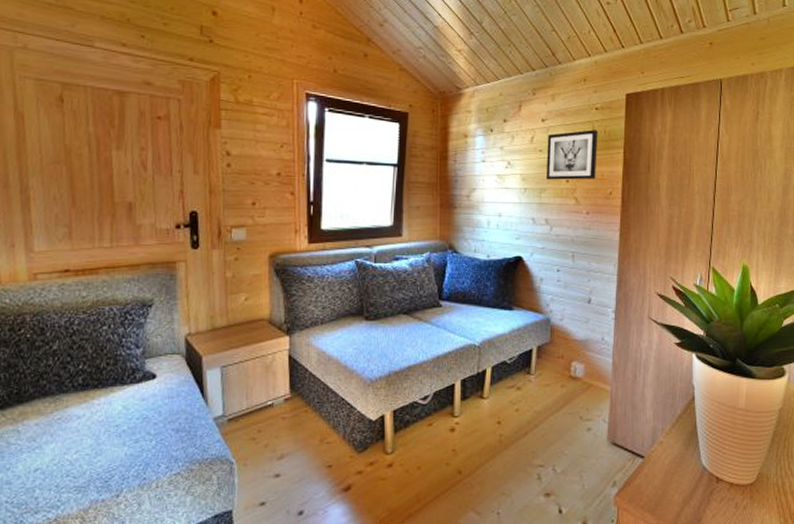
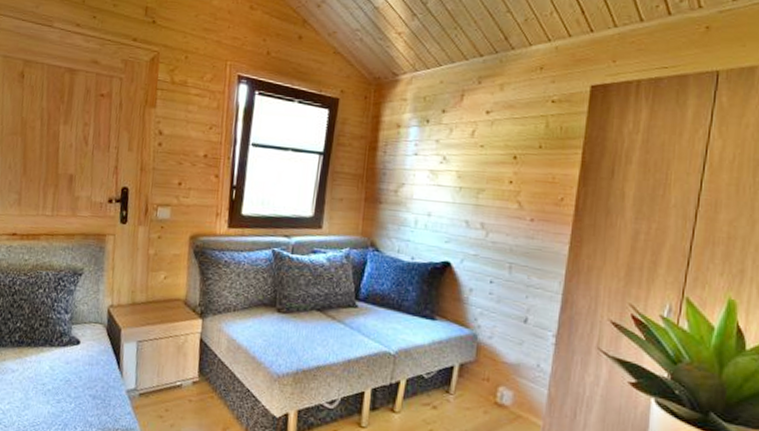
wall art: present [545,130,598,180] -> none [485,125,553,182]

